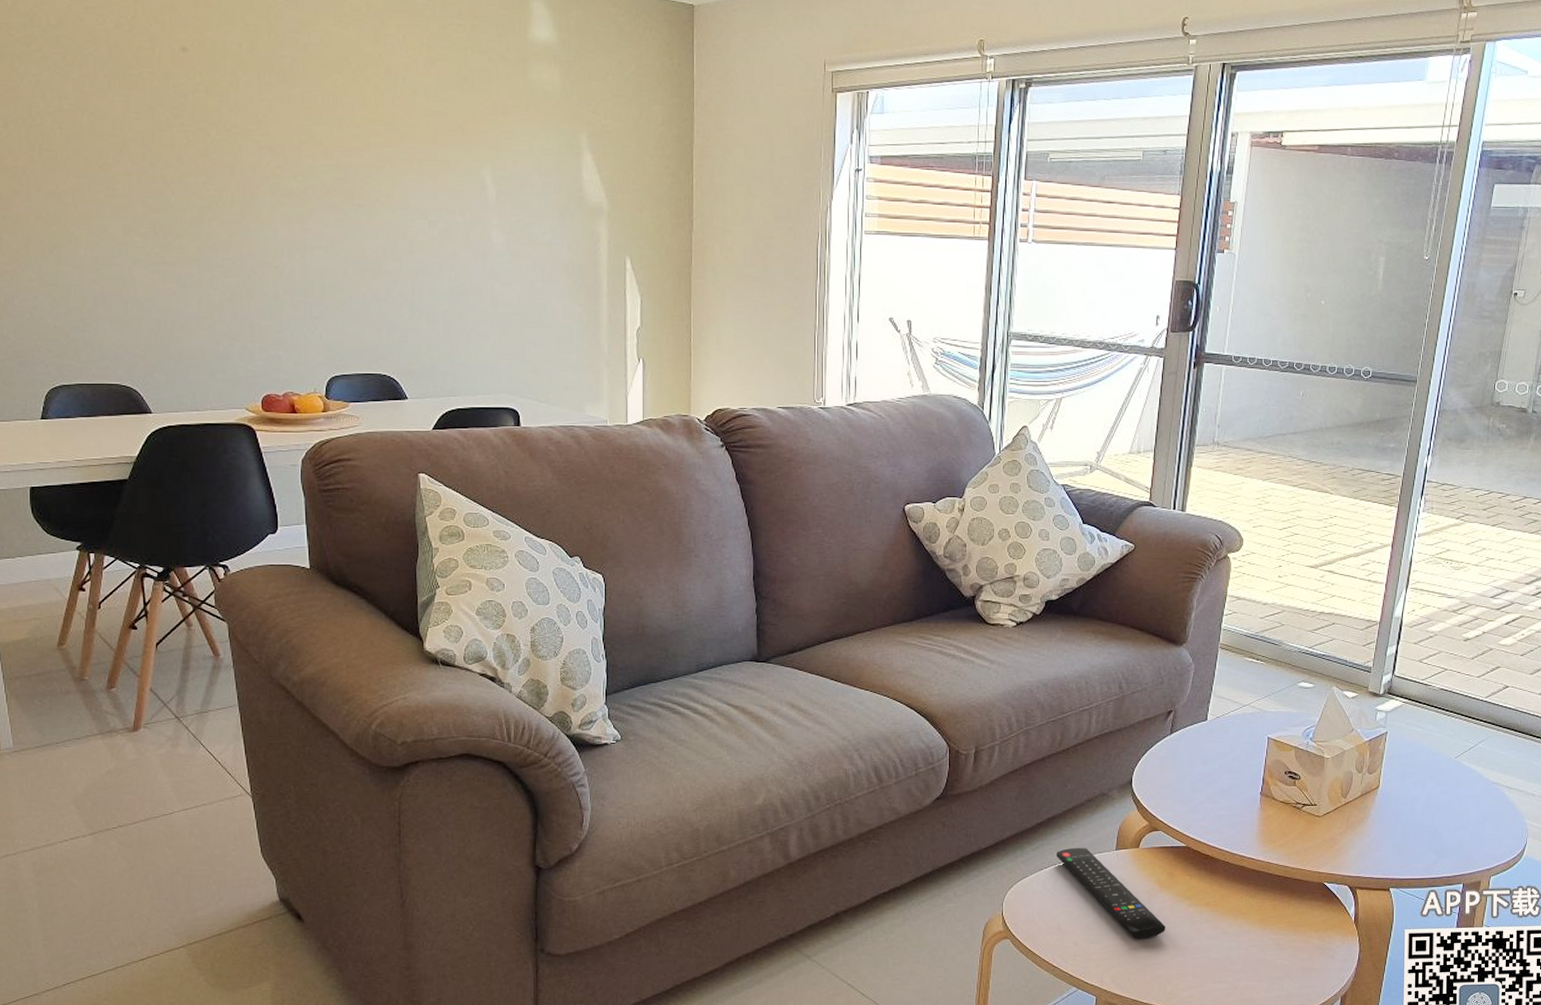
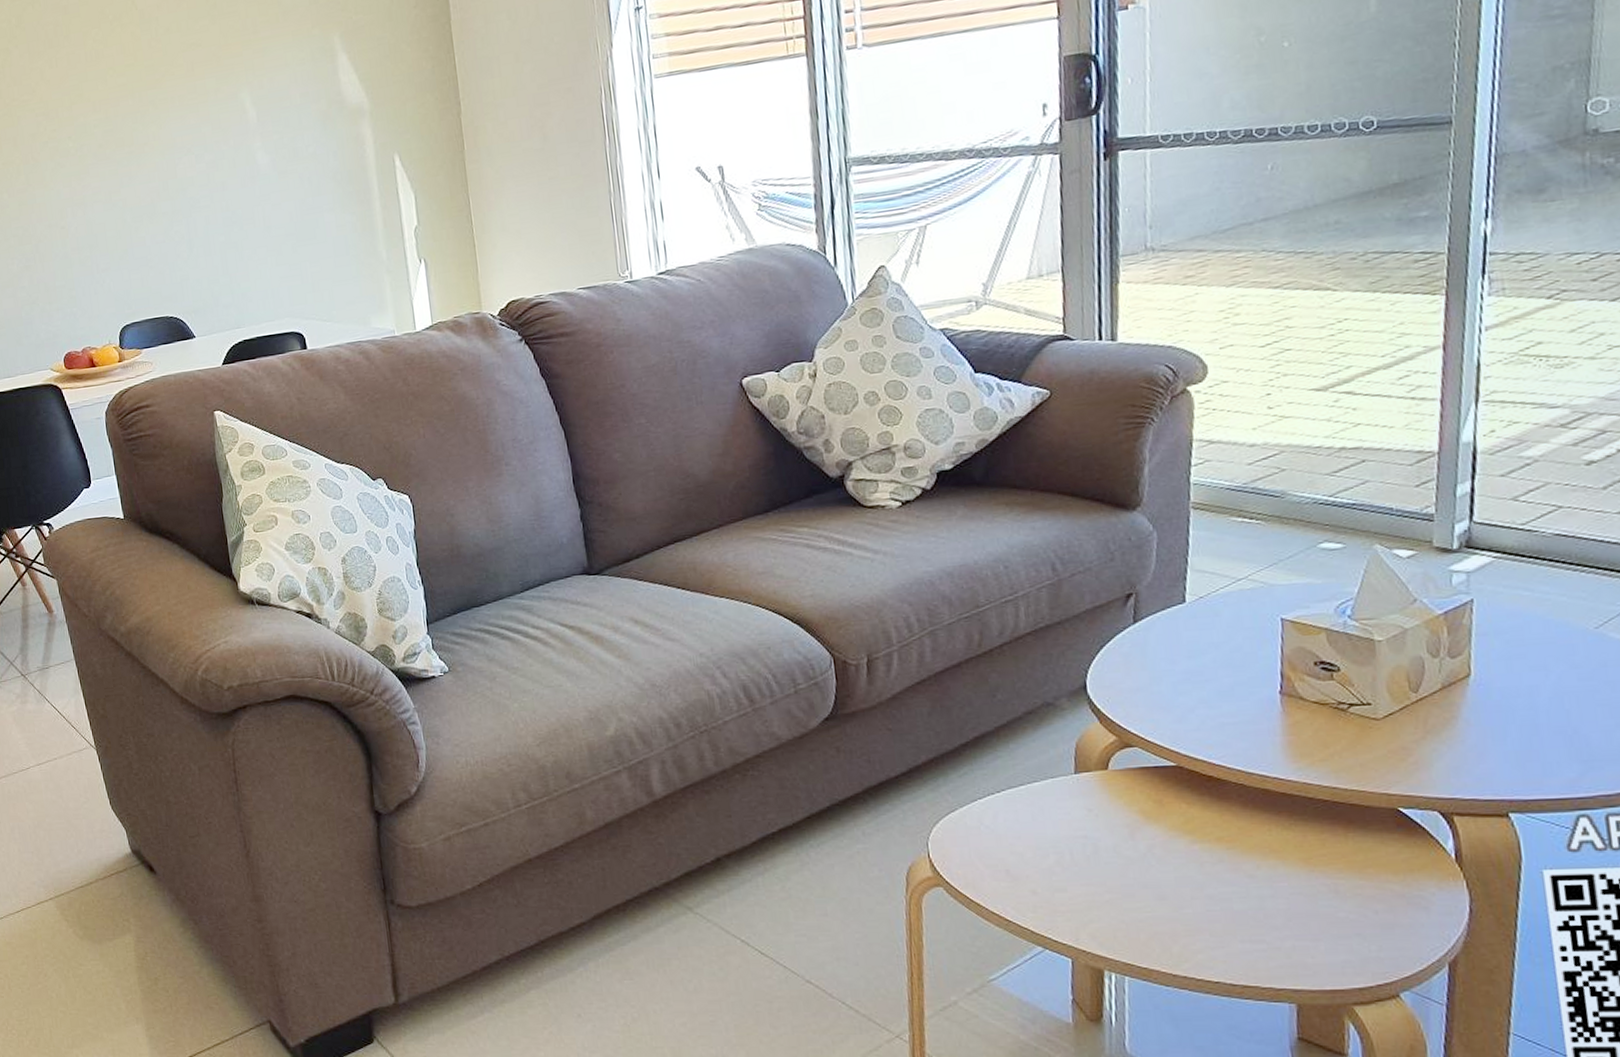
remote control: present [1057,848,1166,939] -> none [992,772,1162,885]

